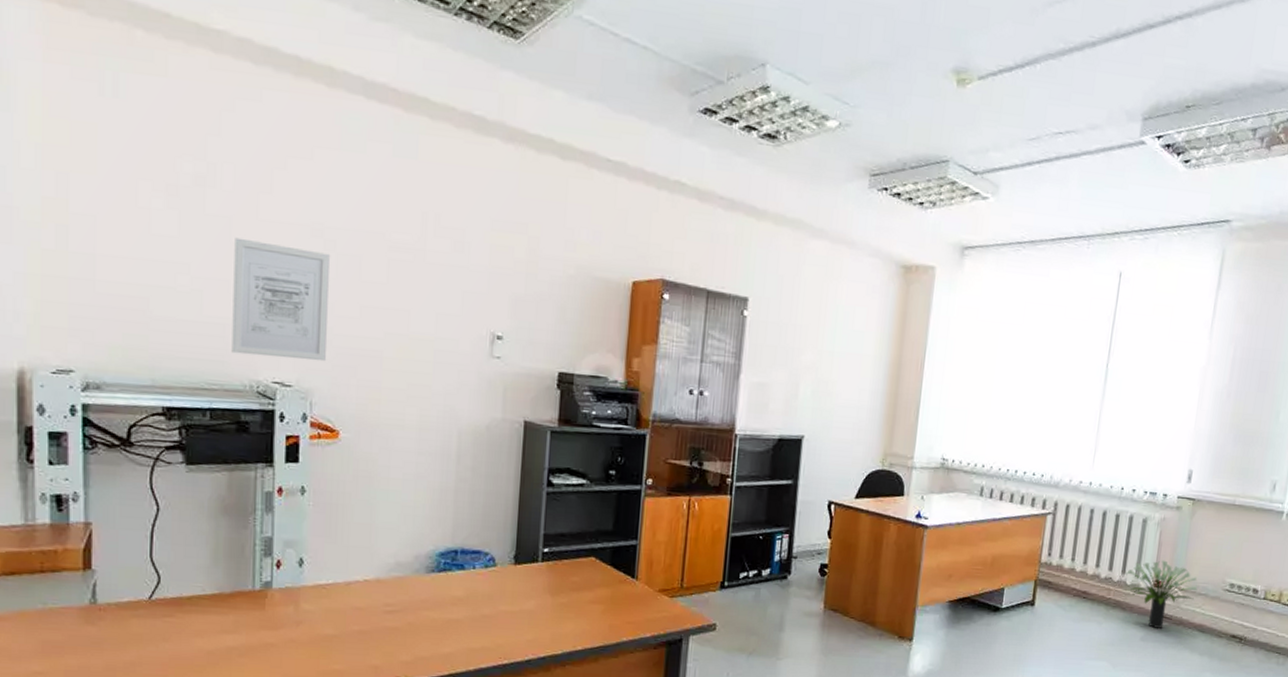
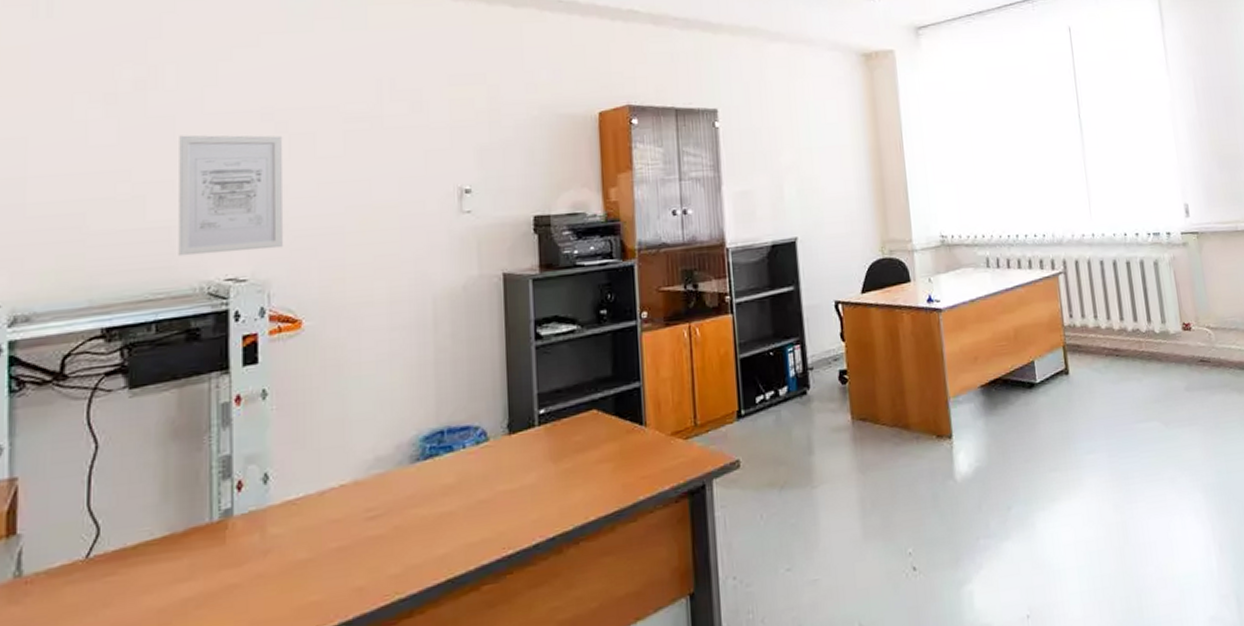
potted plant: present [1126,560,1198,628] -> none [1152,300,1227,375]

